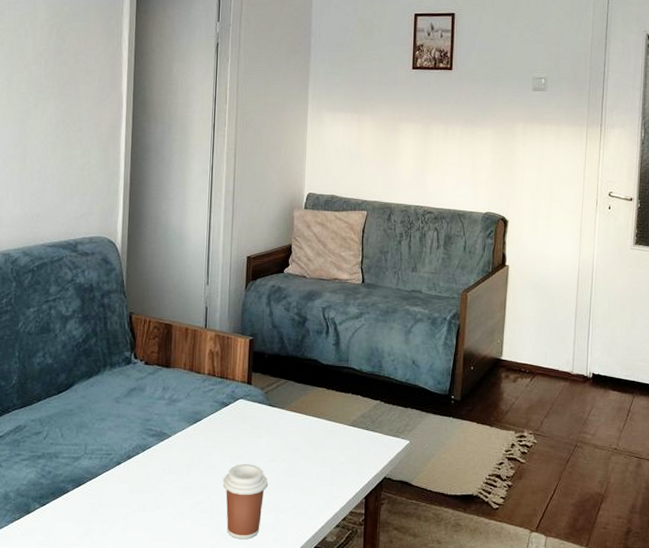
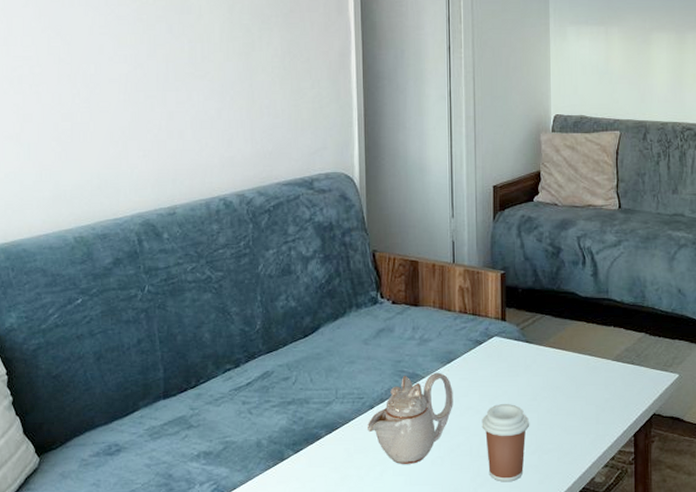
teapot: none [113,431,198,520] -> present [368,372,453,464]

